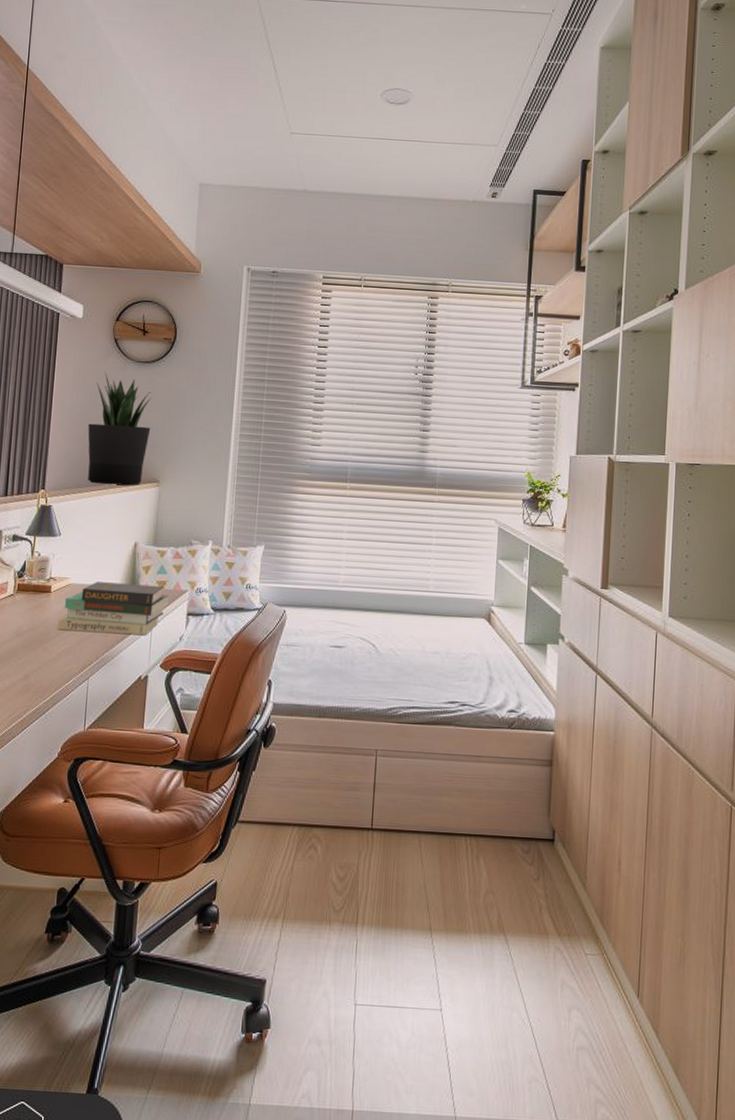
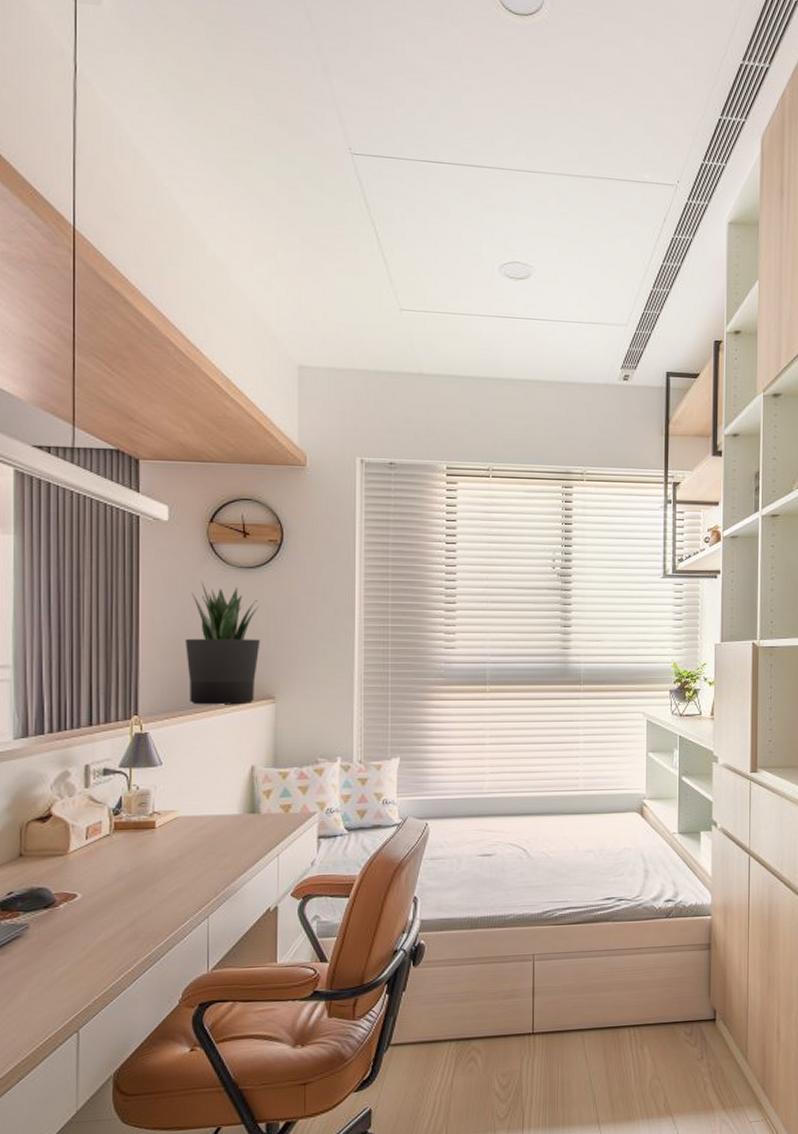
books: present [57,582,170,636] -> none [167,810,297,867]

